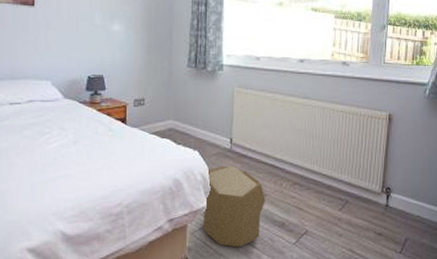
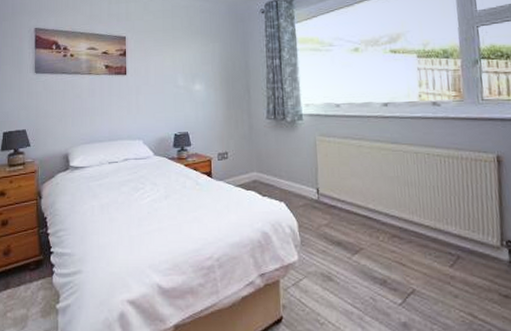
pouf: present [203,165,265,248] -> none [294,217,362,307]

